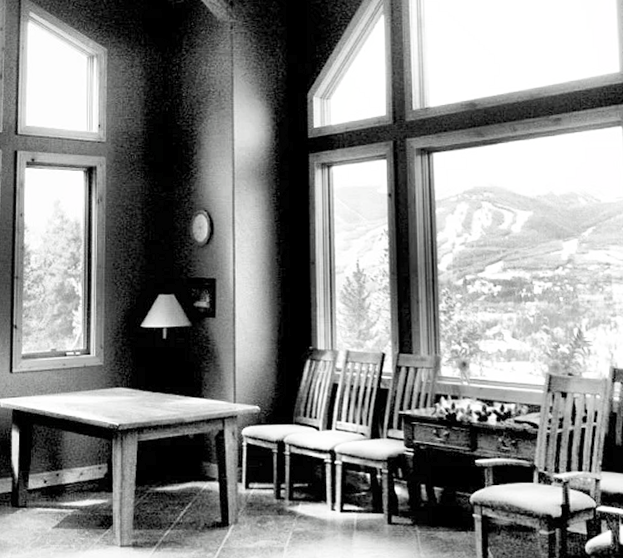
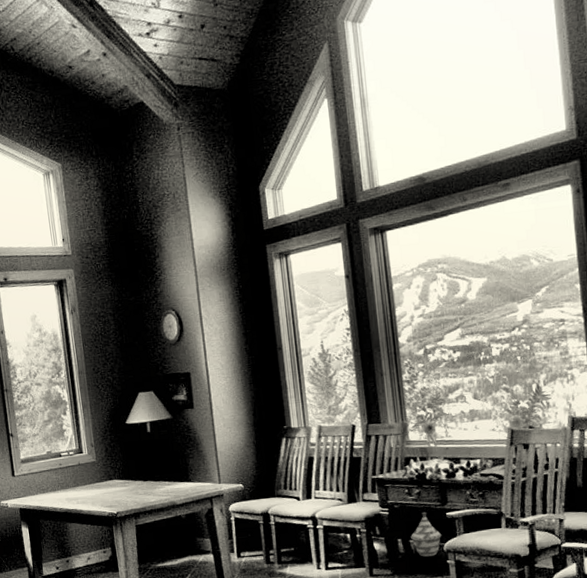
woven basket: none [435,457,469,508] -> present [411,512,442,557]

